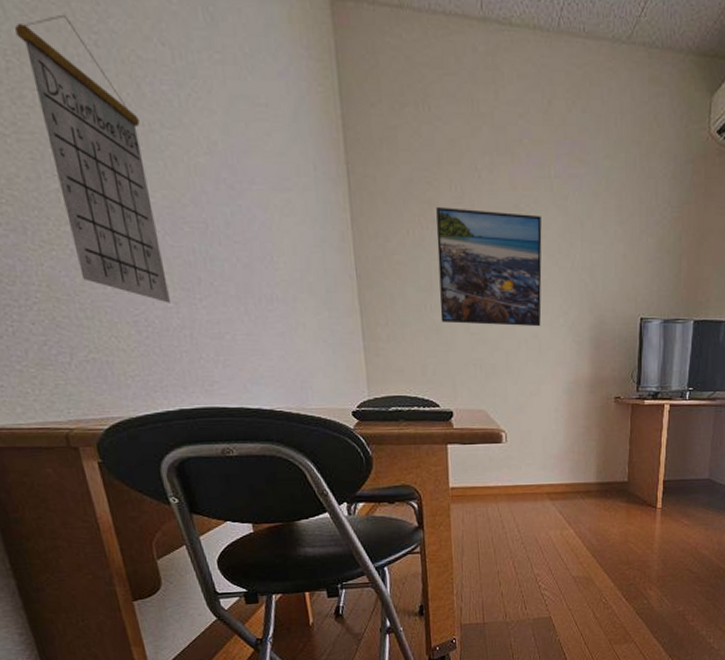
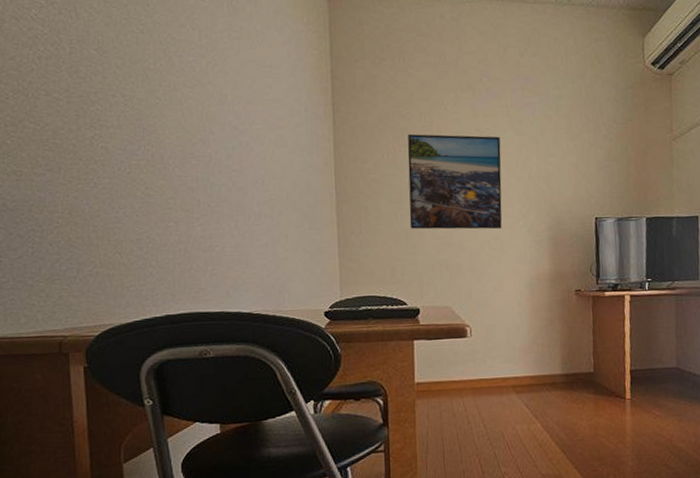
calendar: present [15,14,170,303] -> none [83,13,171,223]

